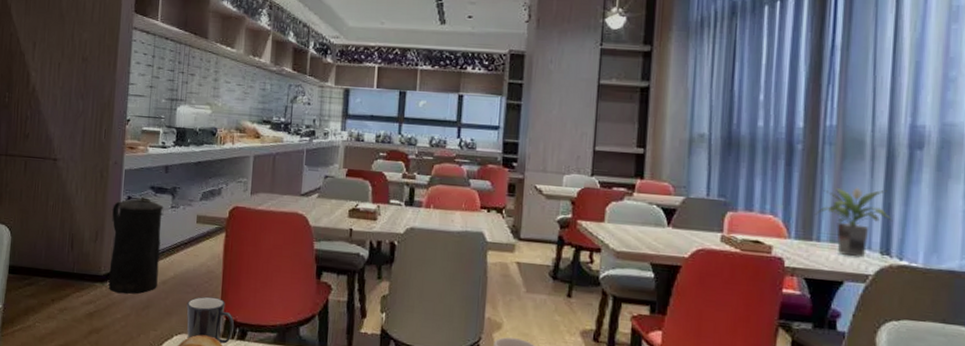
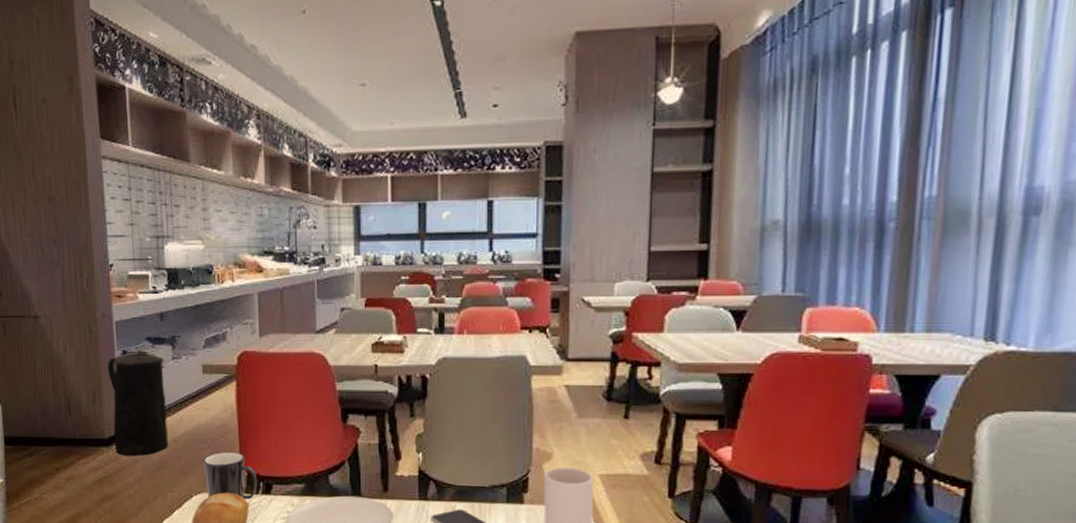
potted plant: present [814,187,892,258] -> none [908,266,1000,347]

